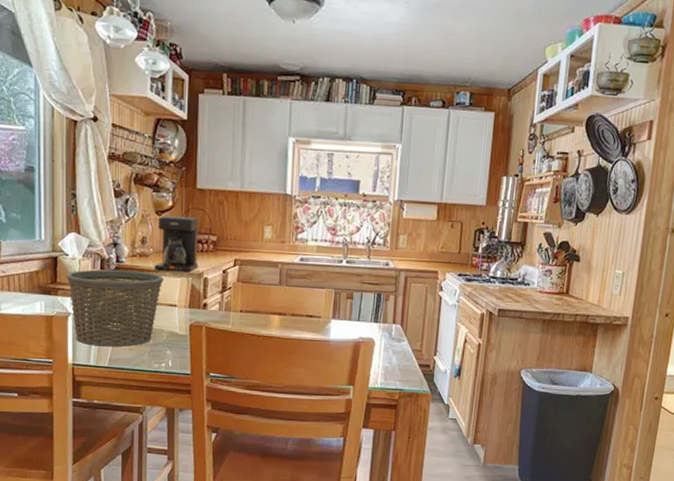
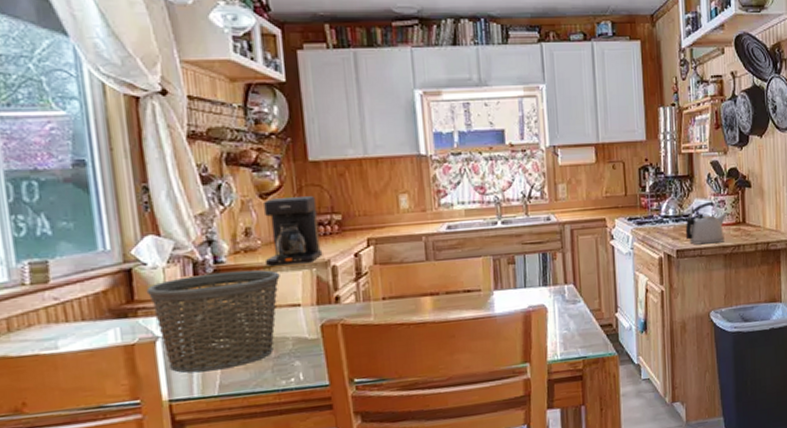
kettle: none [509,269,554,309] -> present [685,201,729,245]

